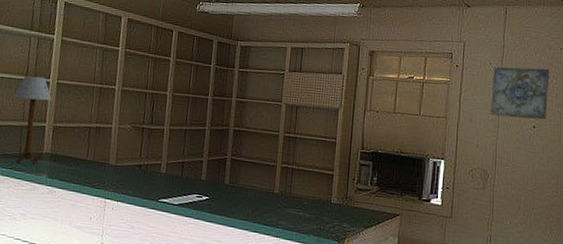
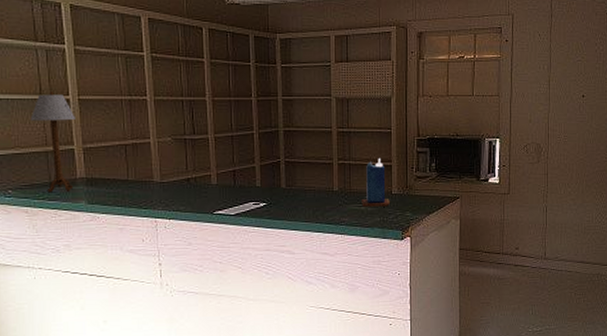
candle: none [300,165,329,215] -> present [361,157,390,207]
wall art: present [490,67,550,120] -> none [541,35,597,89]

